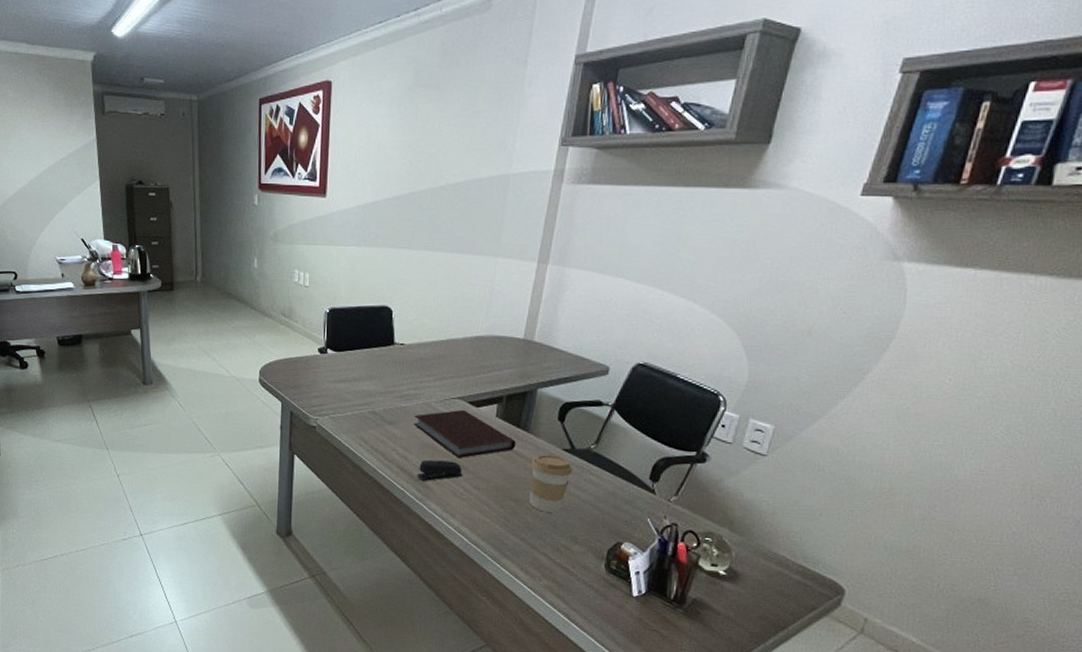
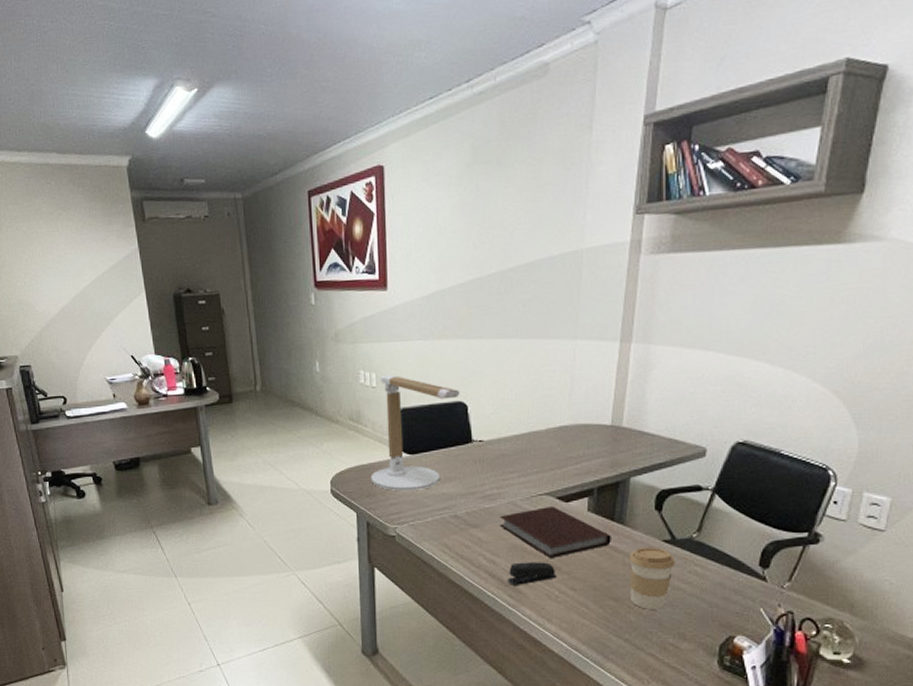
desk lamp: none [297,275,386,386] -> present [370,374,460,492]

